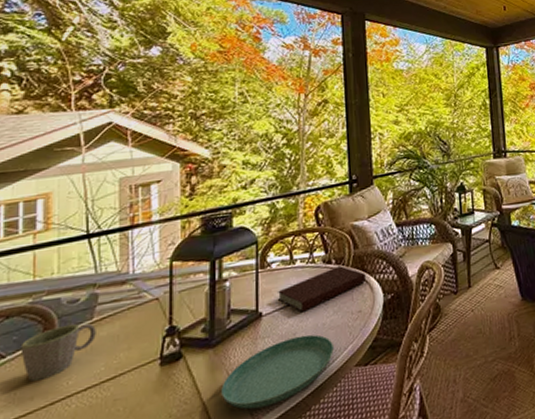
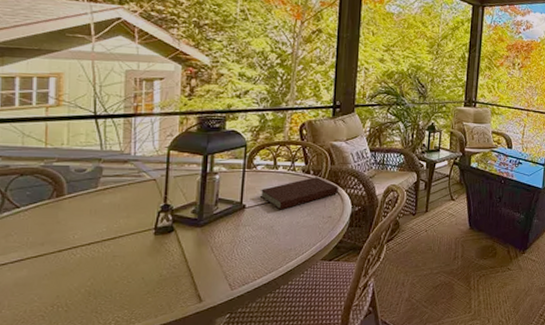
mug: present [20,324,96,382] -> none [33,190,100,231]
saucer: present [221,334,334,410] -> none [205,229,304,281]

